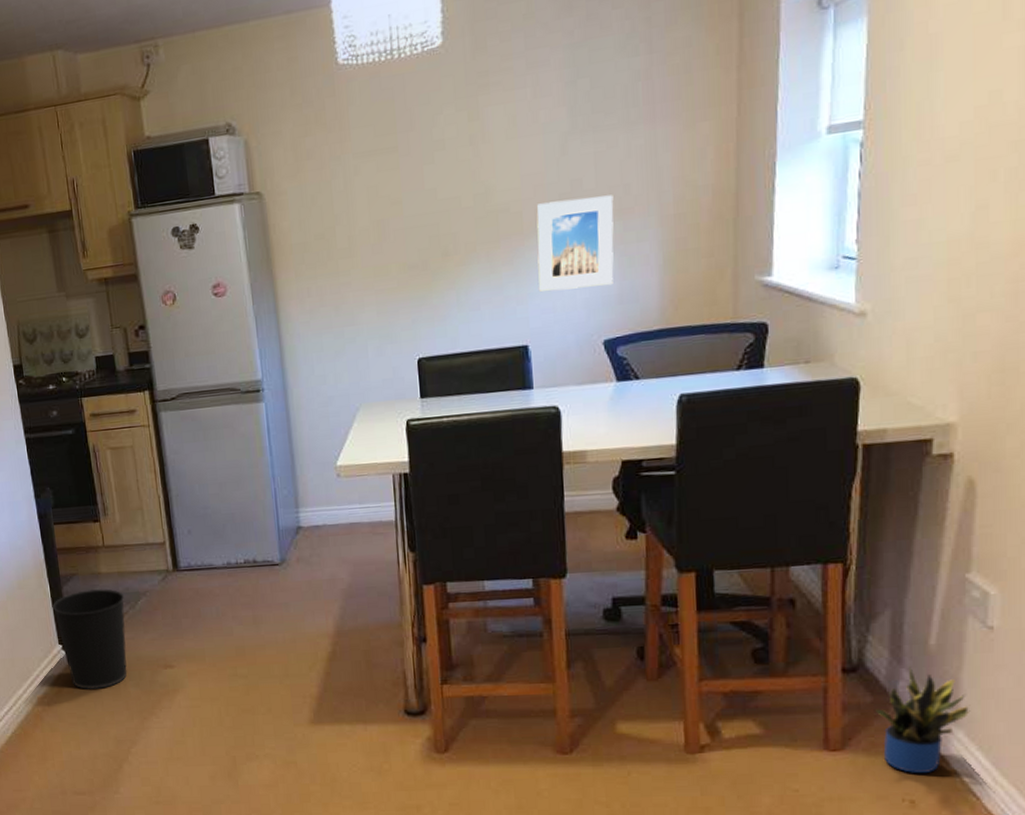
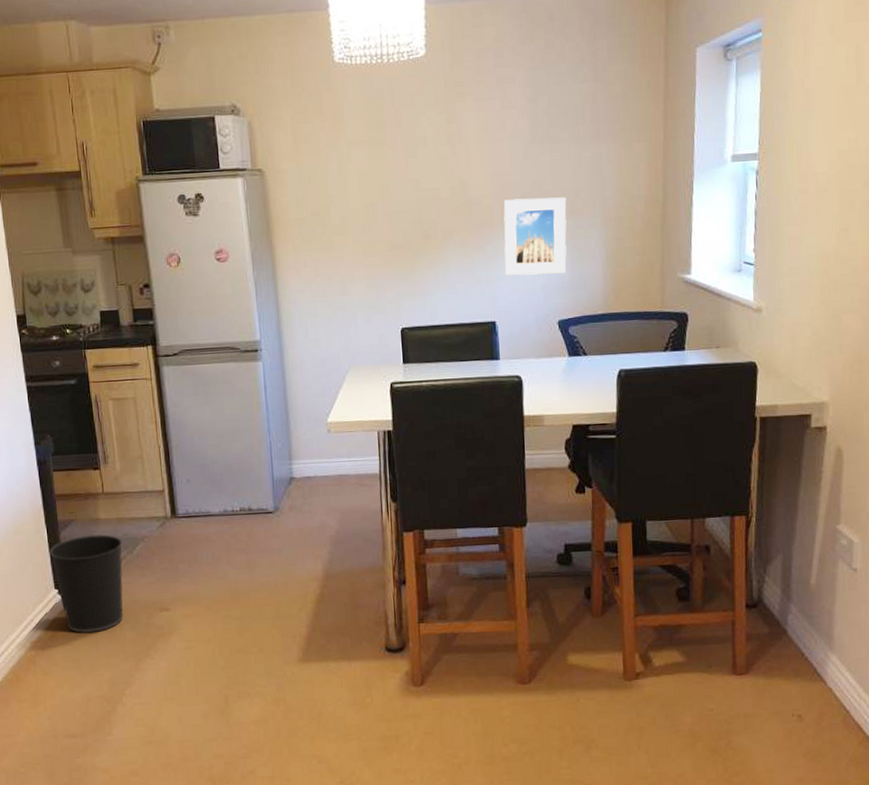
potted plant: present [875,667,971,774] -> none [771,602,841,693]

